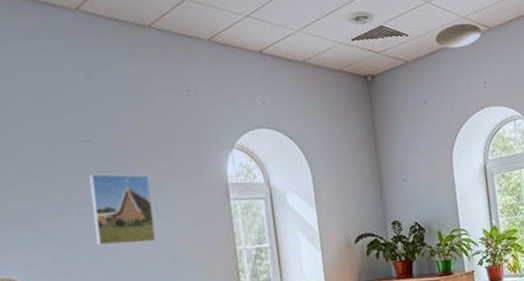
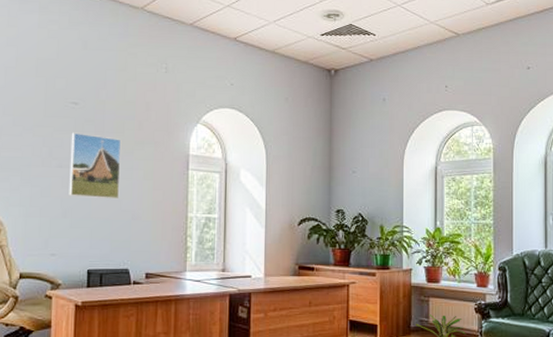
ceiling light: present [435,23,482,48] -> none [401,27,449,51]

